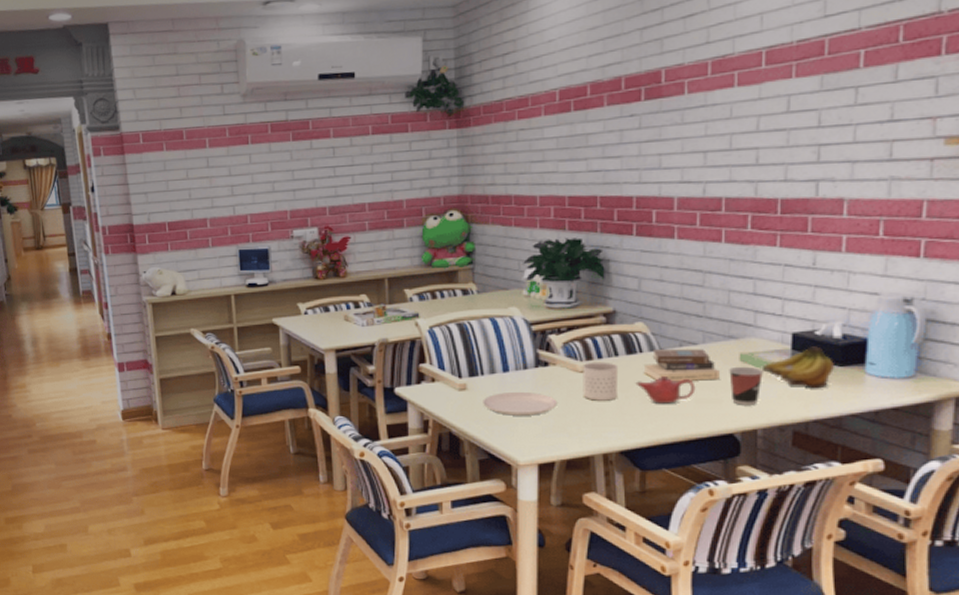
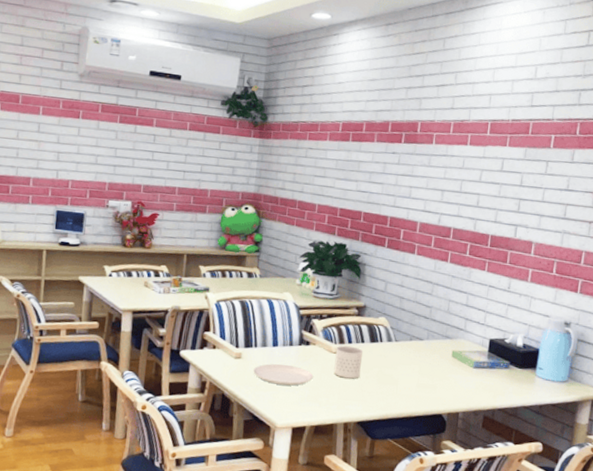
teapot: present [635,375,696,404] -> none [374,362,419,386]
books: present [643,349,720,382] -> none [381,341,437,370]
cup: present [729,366,764,405] -> none [443,360,468,393]
fruit: present [761,346,834,389] -> none [466,351,516,384]

